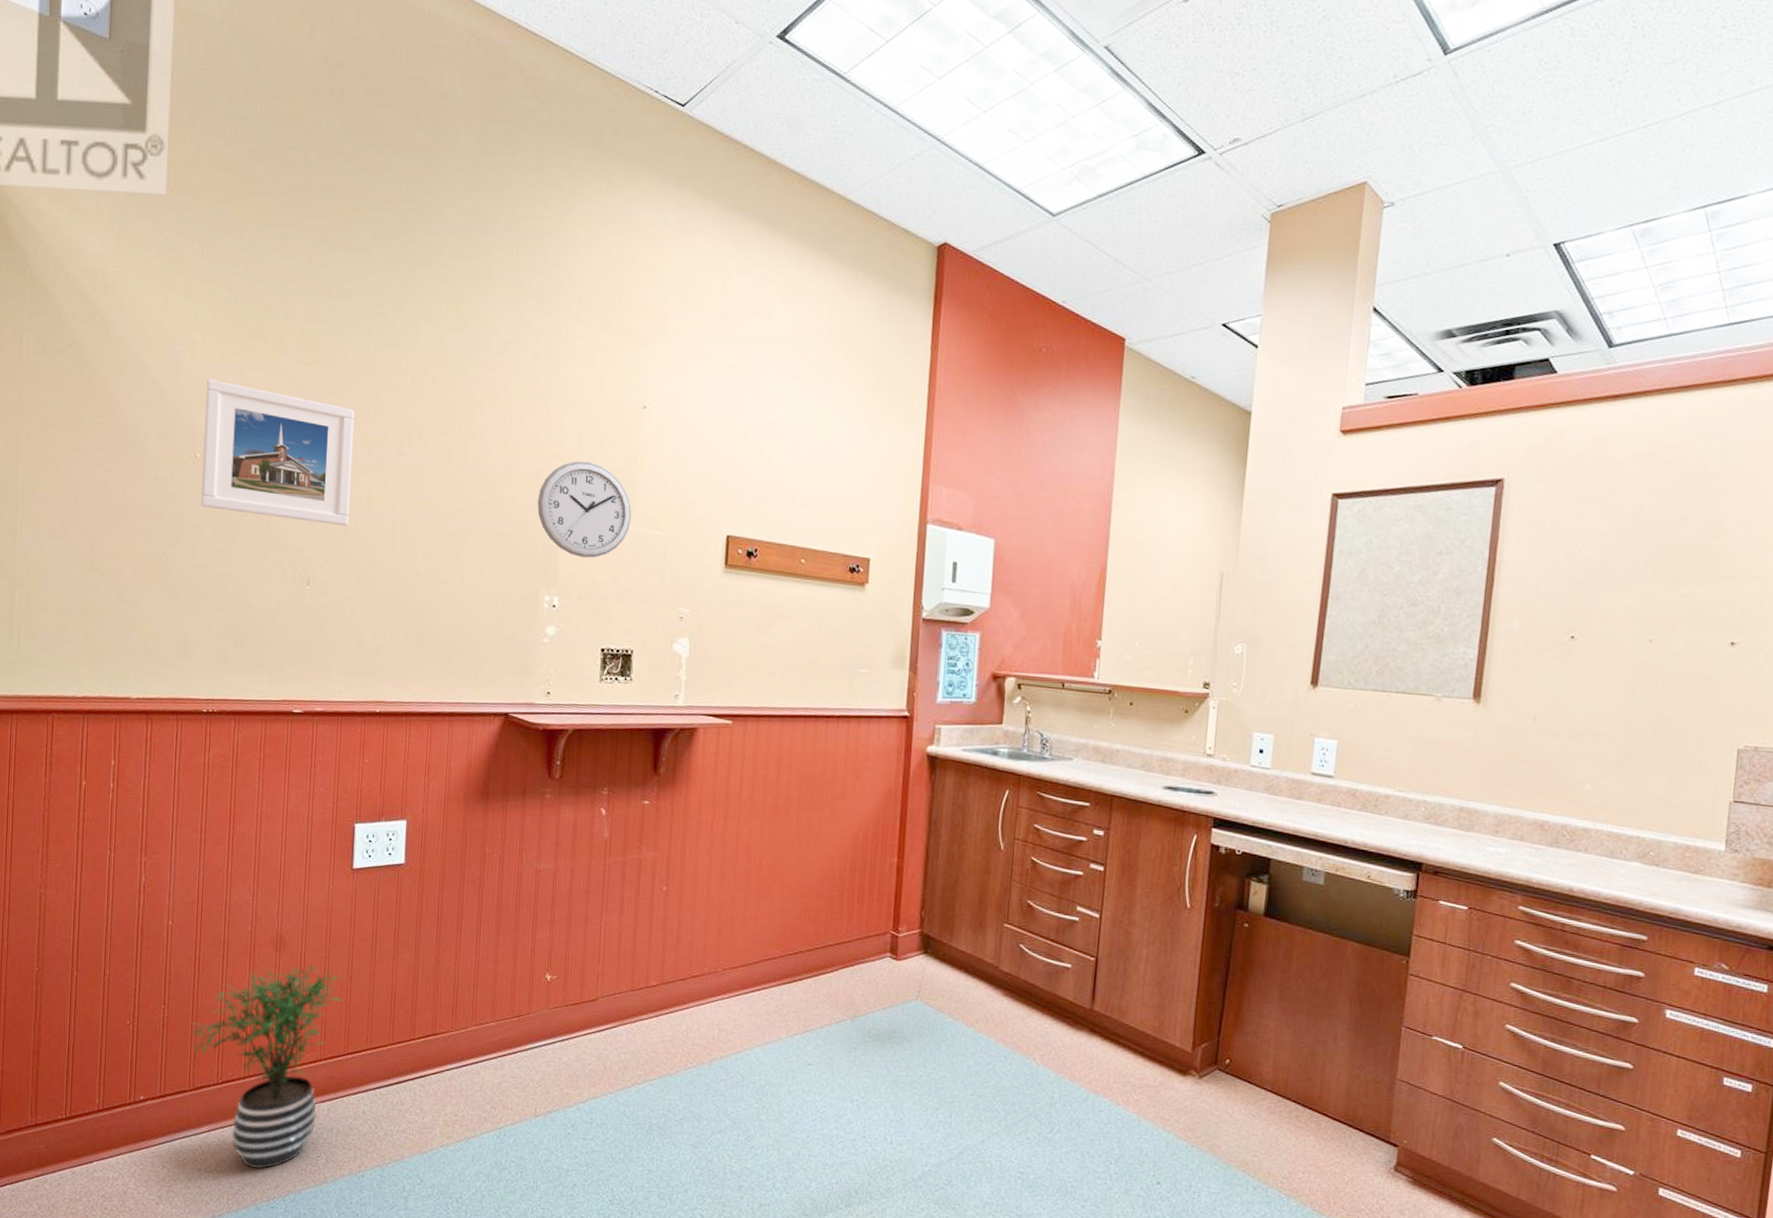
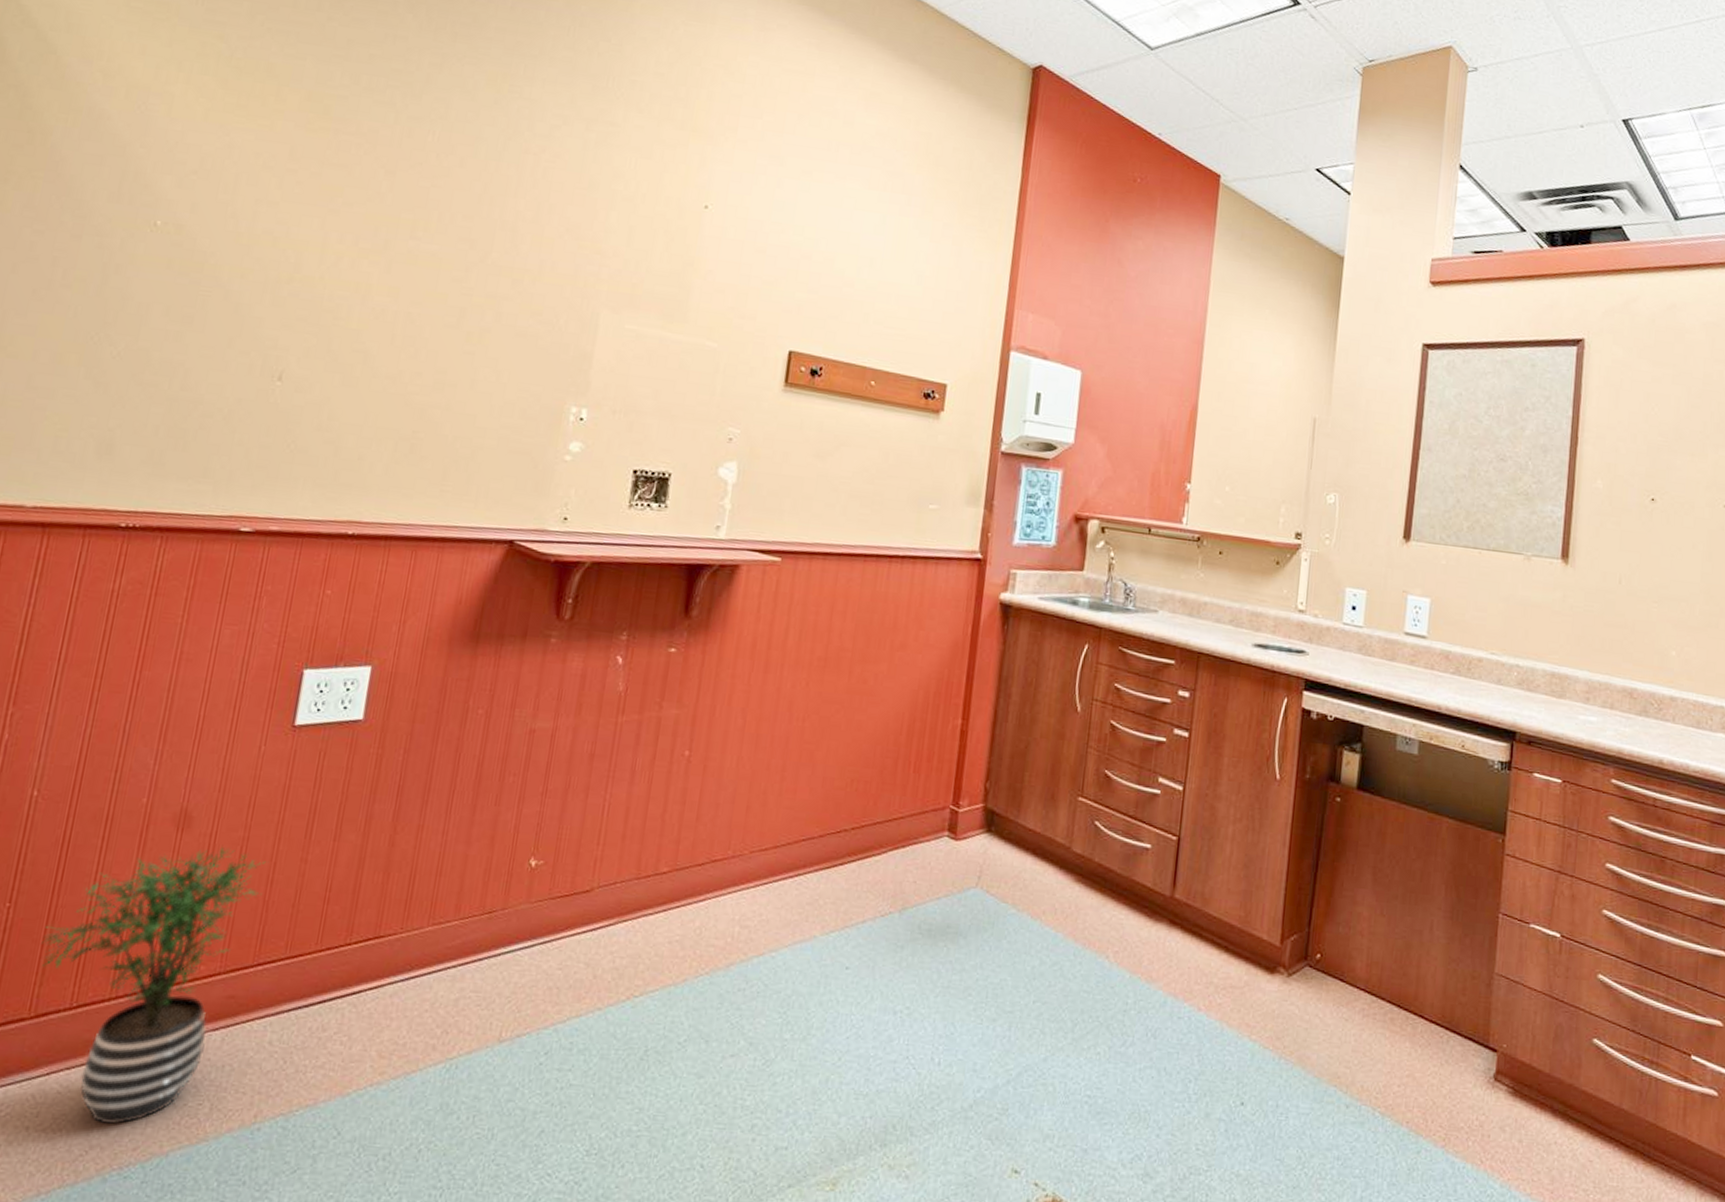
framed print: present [201,379,355,526] -> none [154,138,363,315]
wall clock: present [537,461,632,558] -> none [572,259,682,368]

